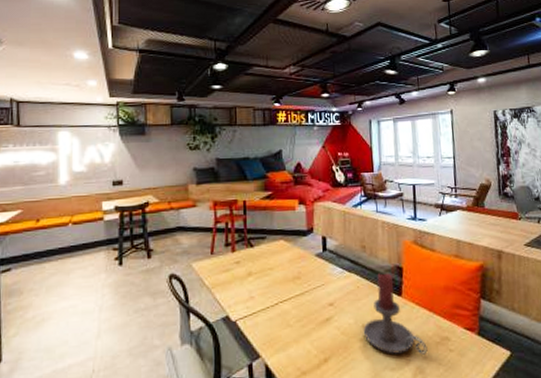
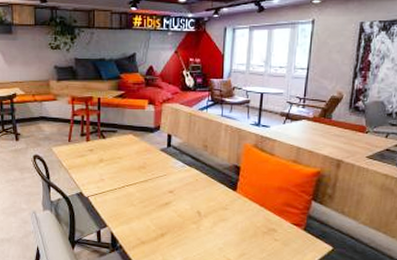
candle holder: present [363,273,428,355] -> none [197,170,254,240]

